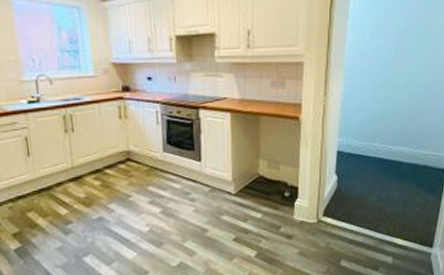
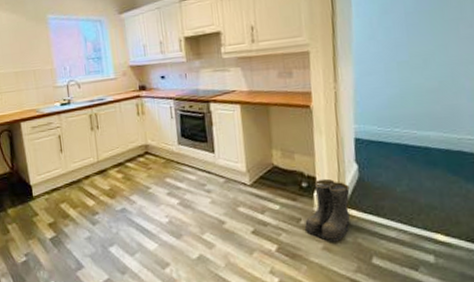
boots: none [283,188,328,247] -> present [304,178,352,242]

